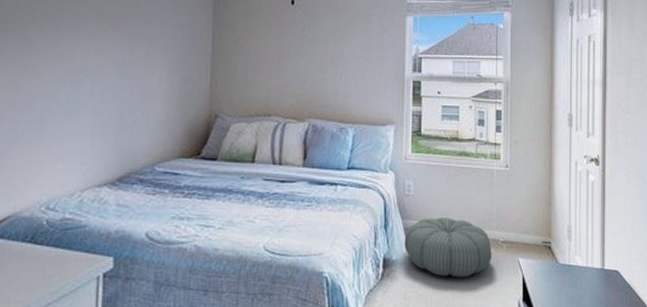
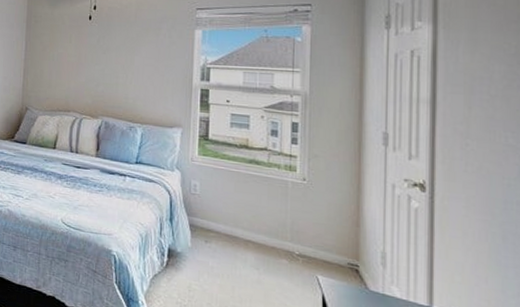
pouf: present [404,217,492,278] -> none [189,218,285,283]

